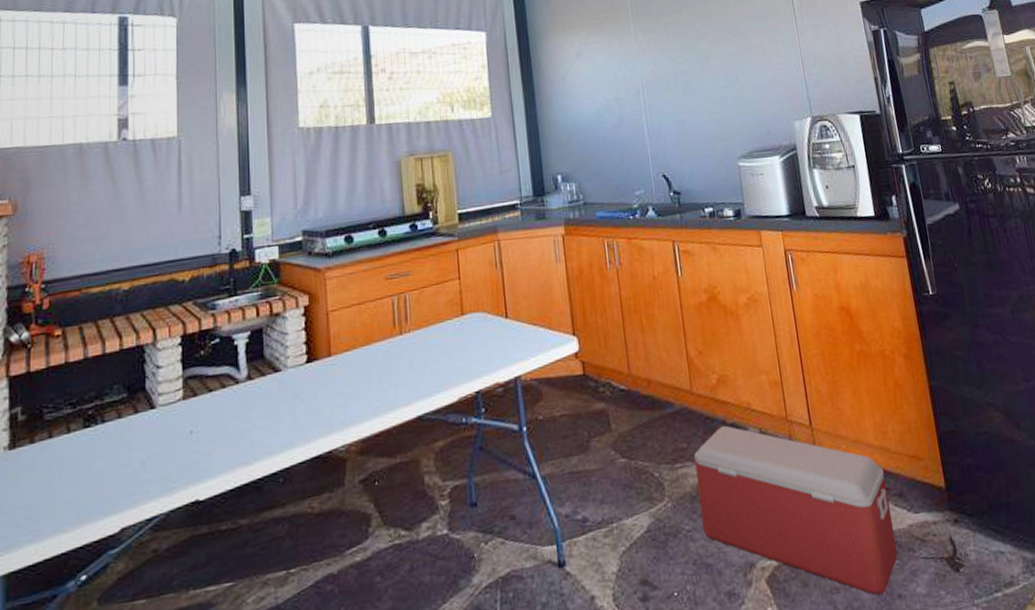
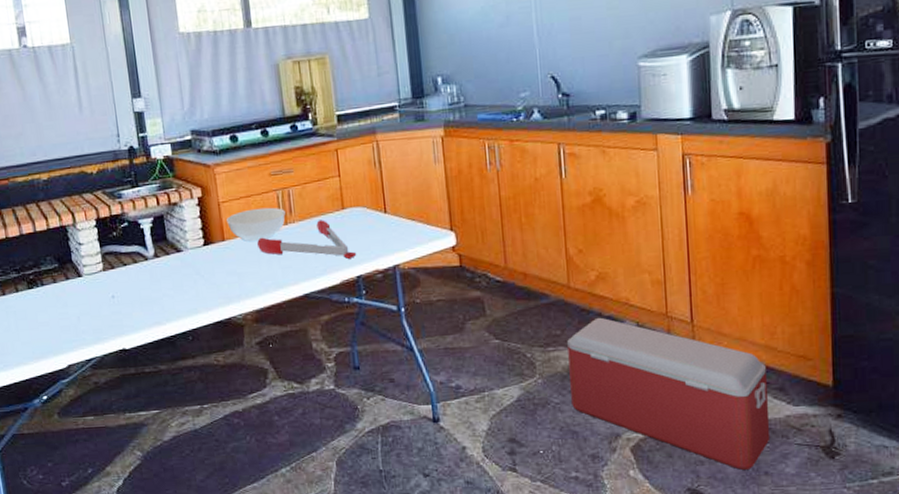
bowl: none [335,315,401,357] -> present [227,207,286,242]
tongs: none [368,328,476,372] -> present [257,220,357,259]

